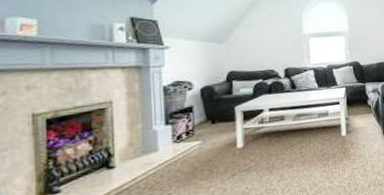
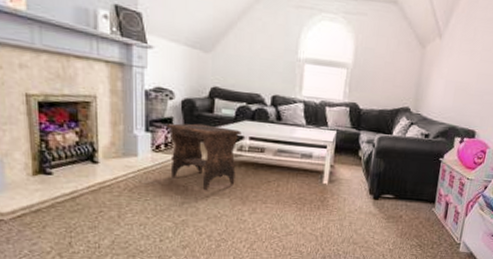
footstool: none [186,104,261,170] -> present [166,123,242,191]

